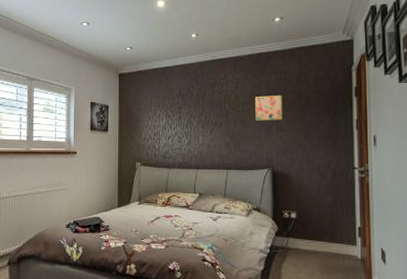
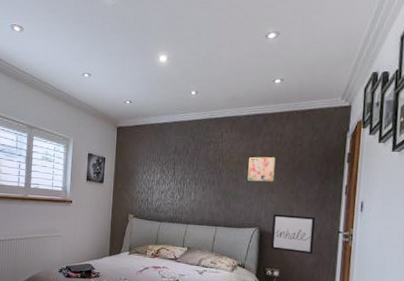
wall art: none [284,153,330,193] -> present [271,214,315,255]

